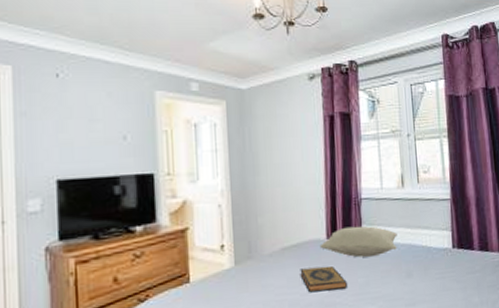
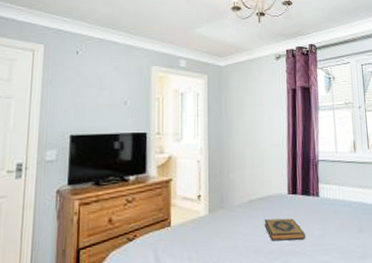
pillow: present [319,226,397,258] -> none [281,184,350,212]

